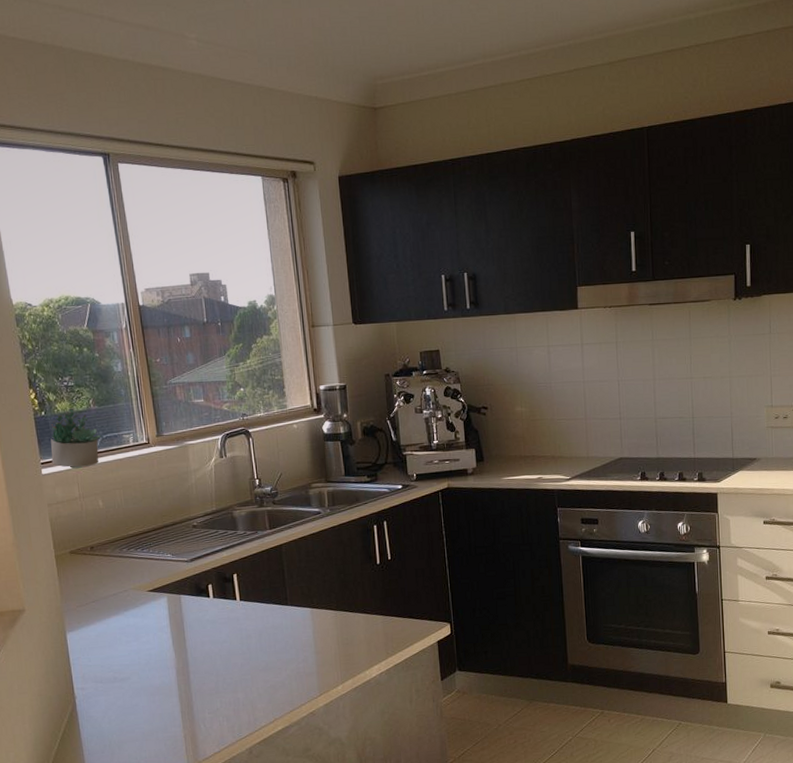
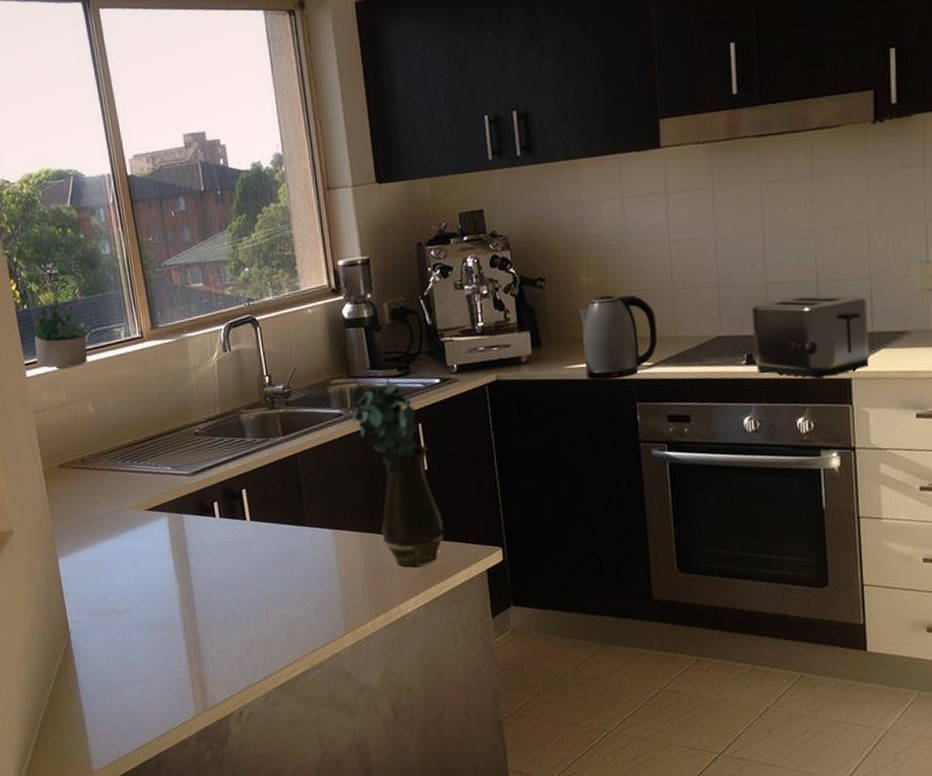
vase: none [328,482,404,639] -> present [351,376,445,567]
kettle: none [513,421,574,490] -> present [579,294,658,381]
toaster: none [644,428,731,492] -> present [751,295,870,378]

